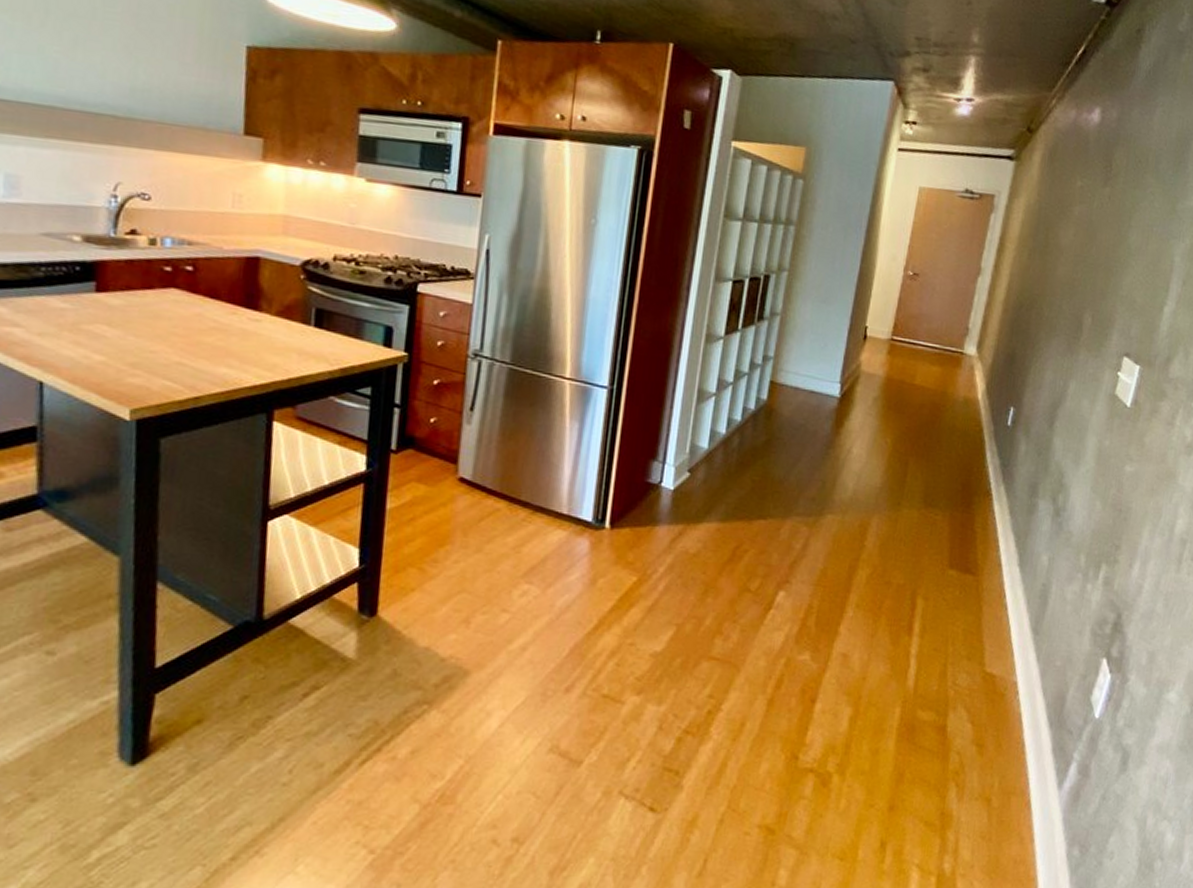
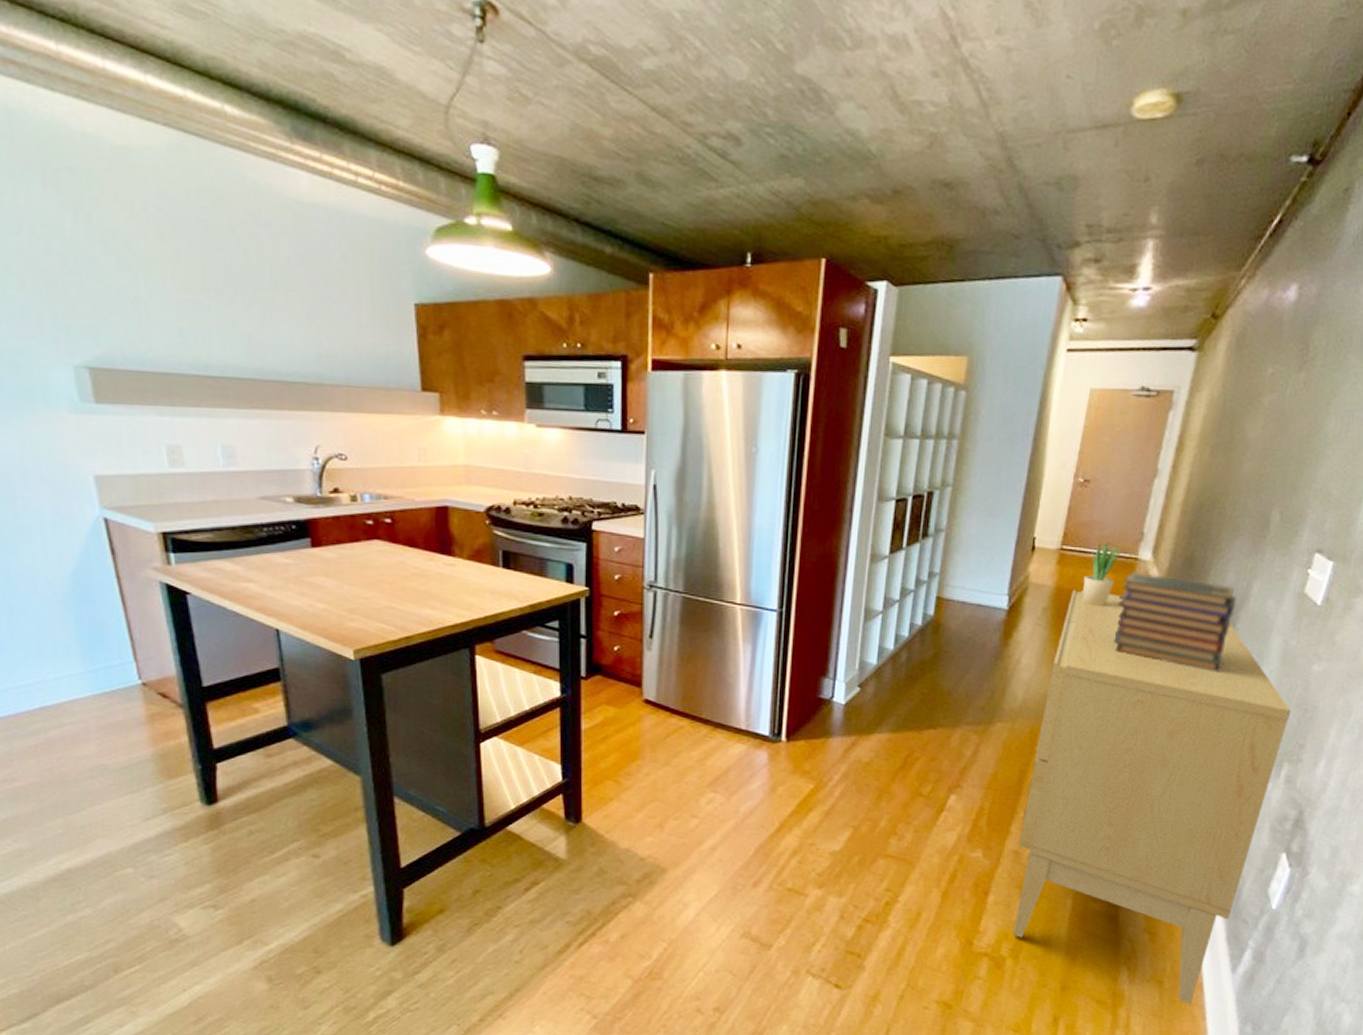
sideboard: none [840,381,1107,826] -> present [1013,590,1292,1005]
potted plant: none [911,332,948,400] -> present [1082,539,1122,607]
book stack: none [941,365,1055,470] -> present [1113,571,1237,673]

